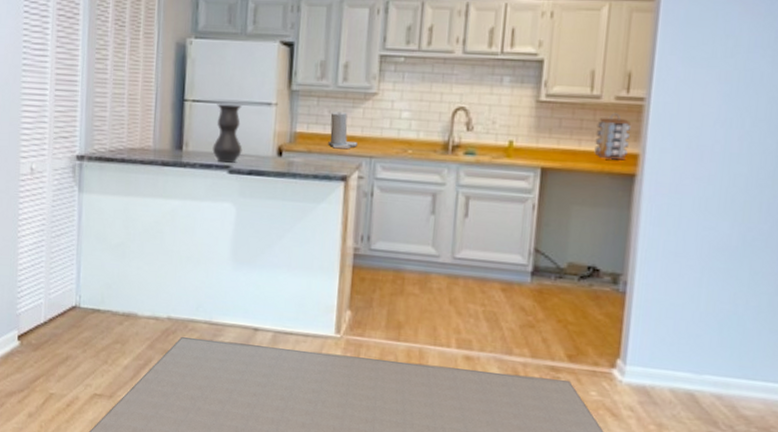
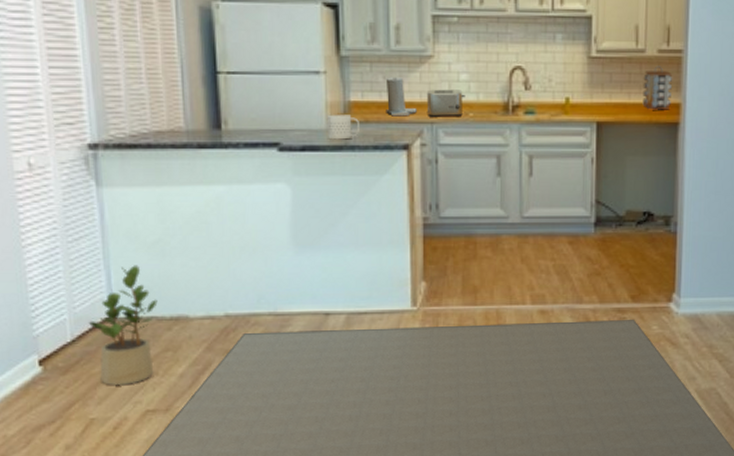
potted plant: none [59,263,114,368] -> present [89,265,158,385]
vase: present [212,103,242,163] -> none [256,73,292,139]
mug: none [273,143,303,168] -> present [326,114,361,140]
toaster: none [366,125,406,154] -> present [426,89,465,118]

